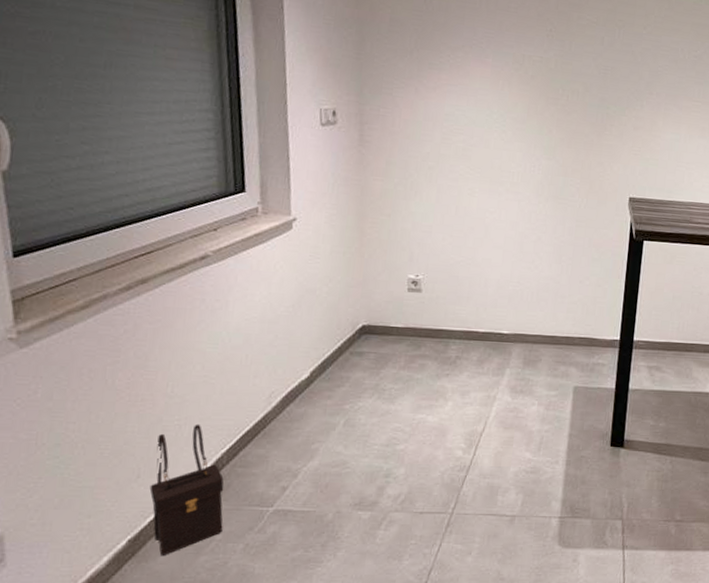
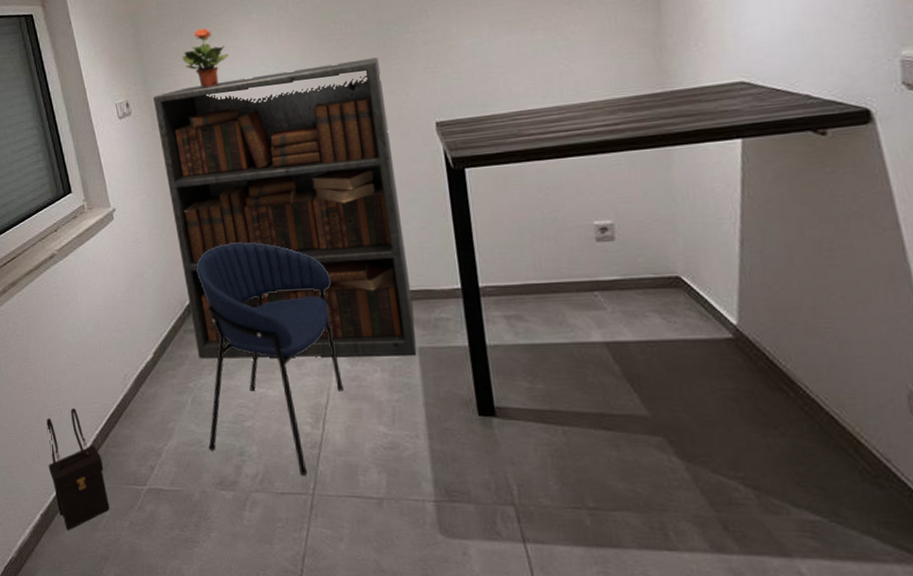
chair: none [353,272,511,496] -> present [196,242,344,476]
bookcase: none [361,111,595,392] -> present [152,57,417,359]
potted plant: none [406,57,456,118] -> present [182,28,229,88]

